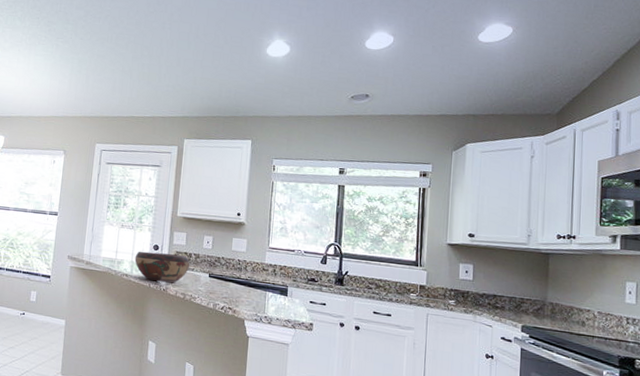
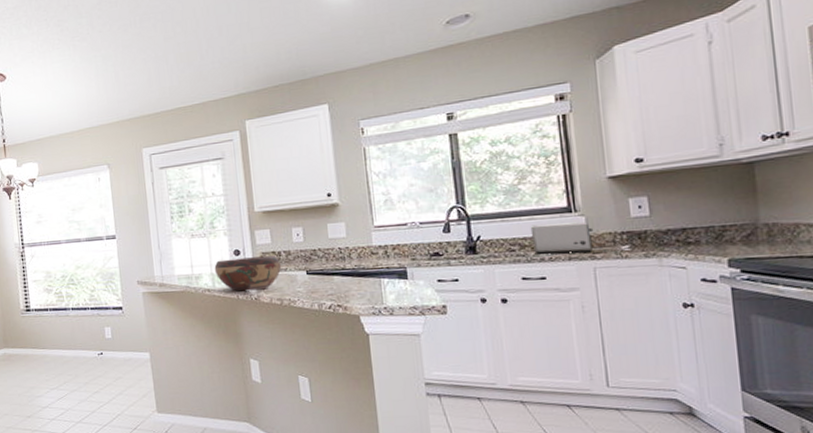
toaster: none [385,270,430,302] -> present [530,221,593,256]

